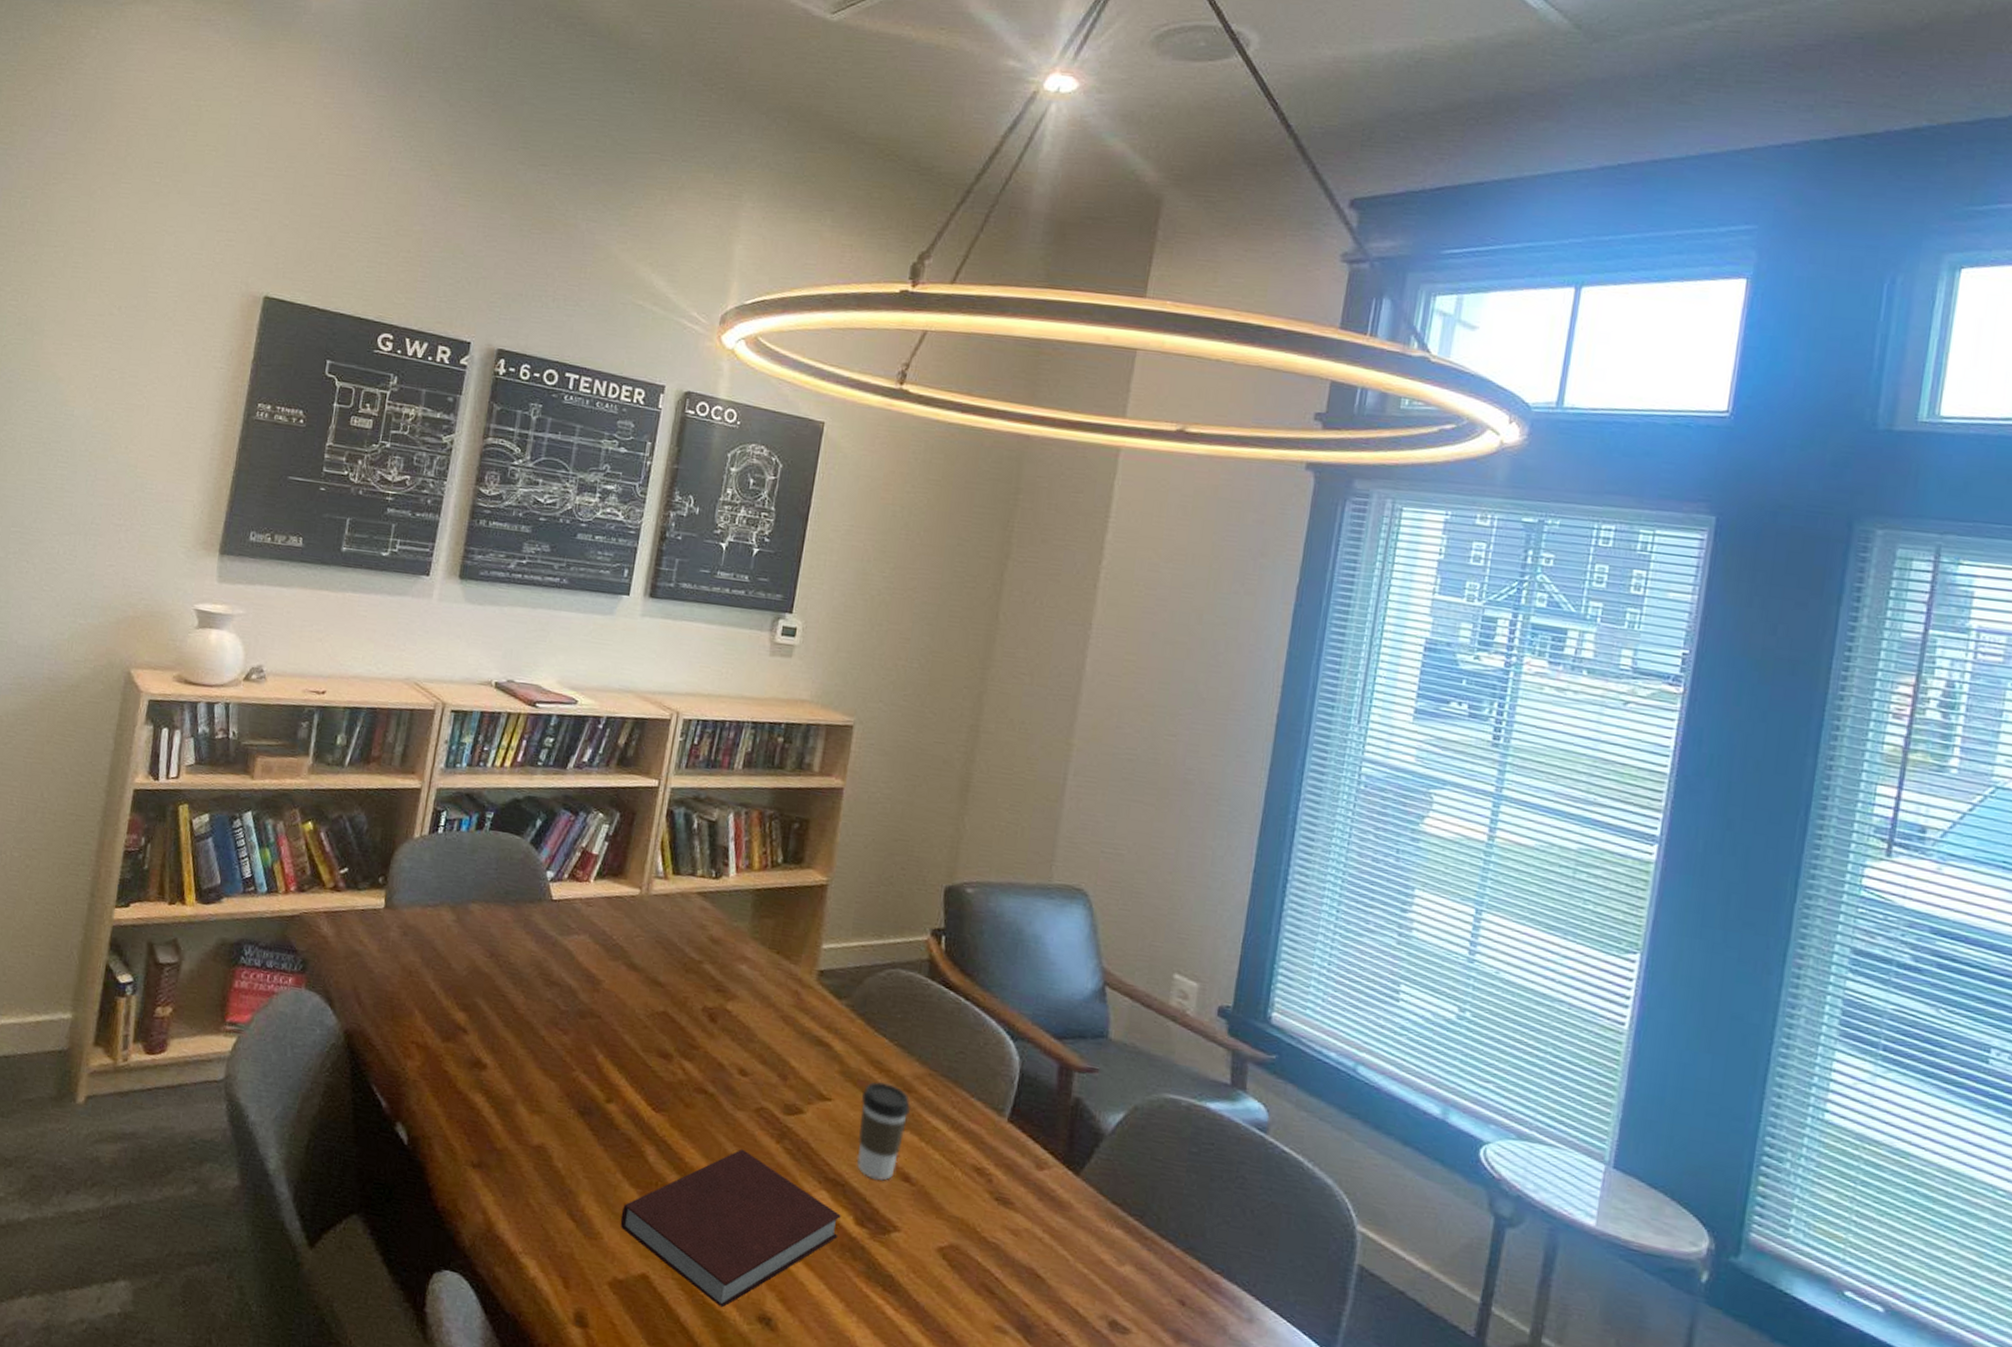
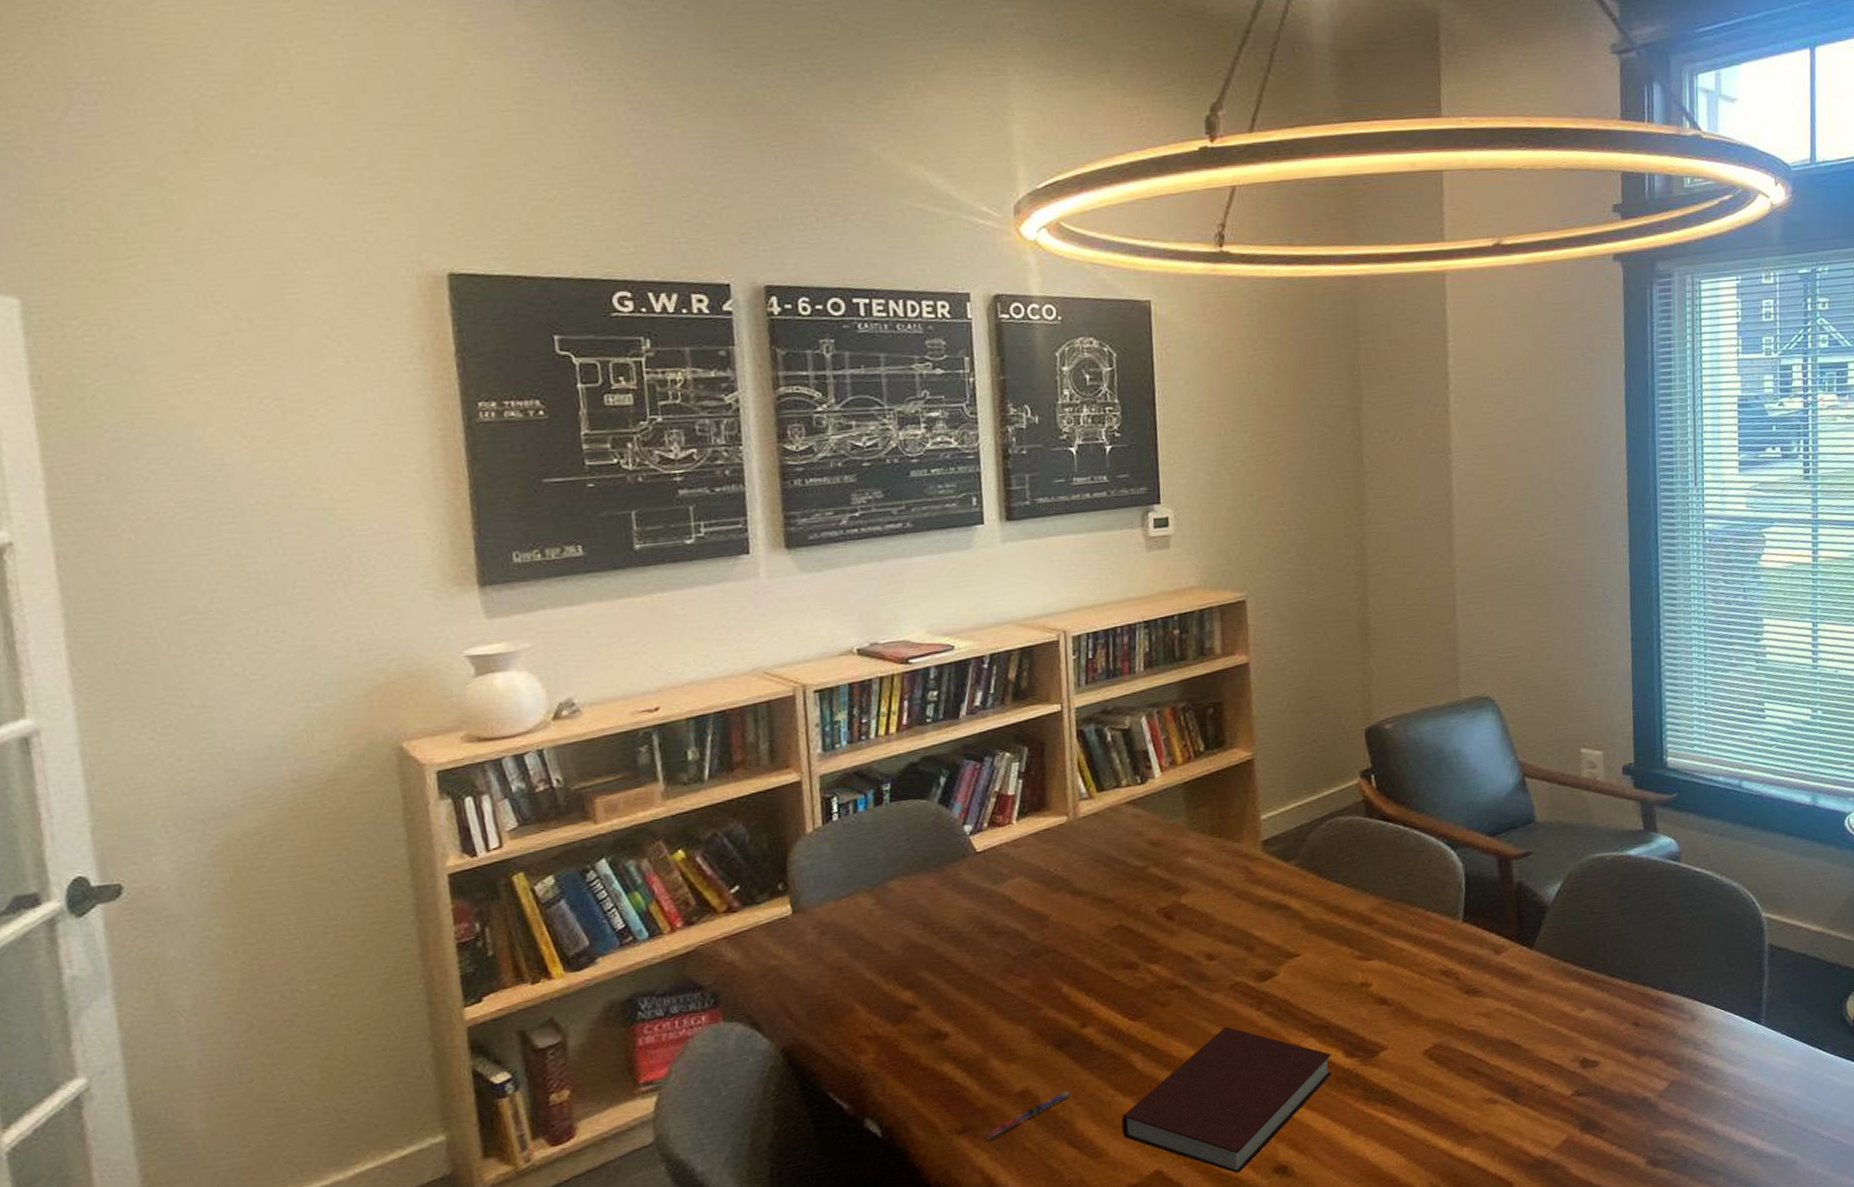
pen: none [493,1159,582,1183] -> present [983,1090,1071,1140]
coffee cup: present [856,1081,910,1181] -> none [1327,922,1374,1013]

